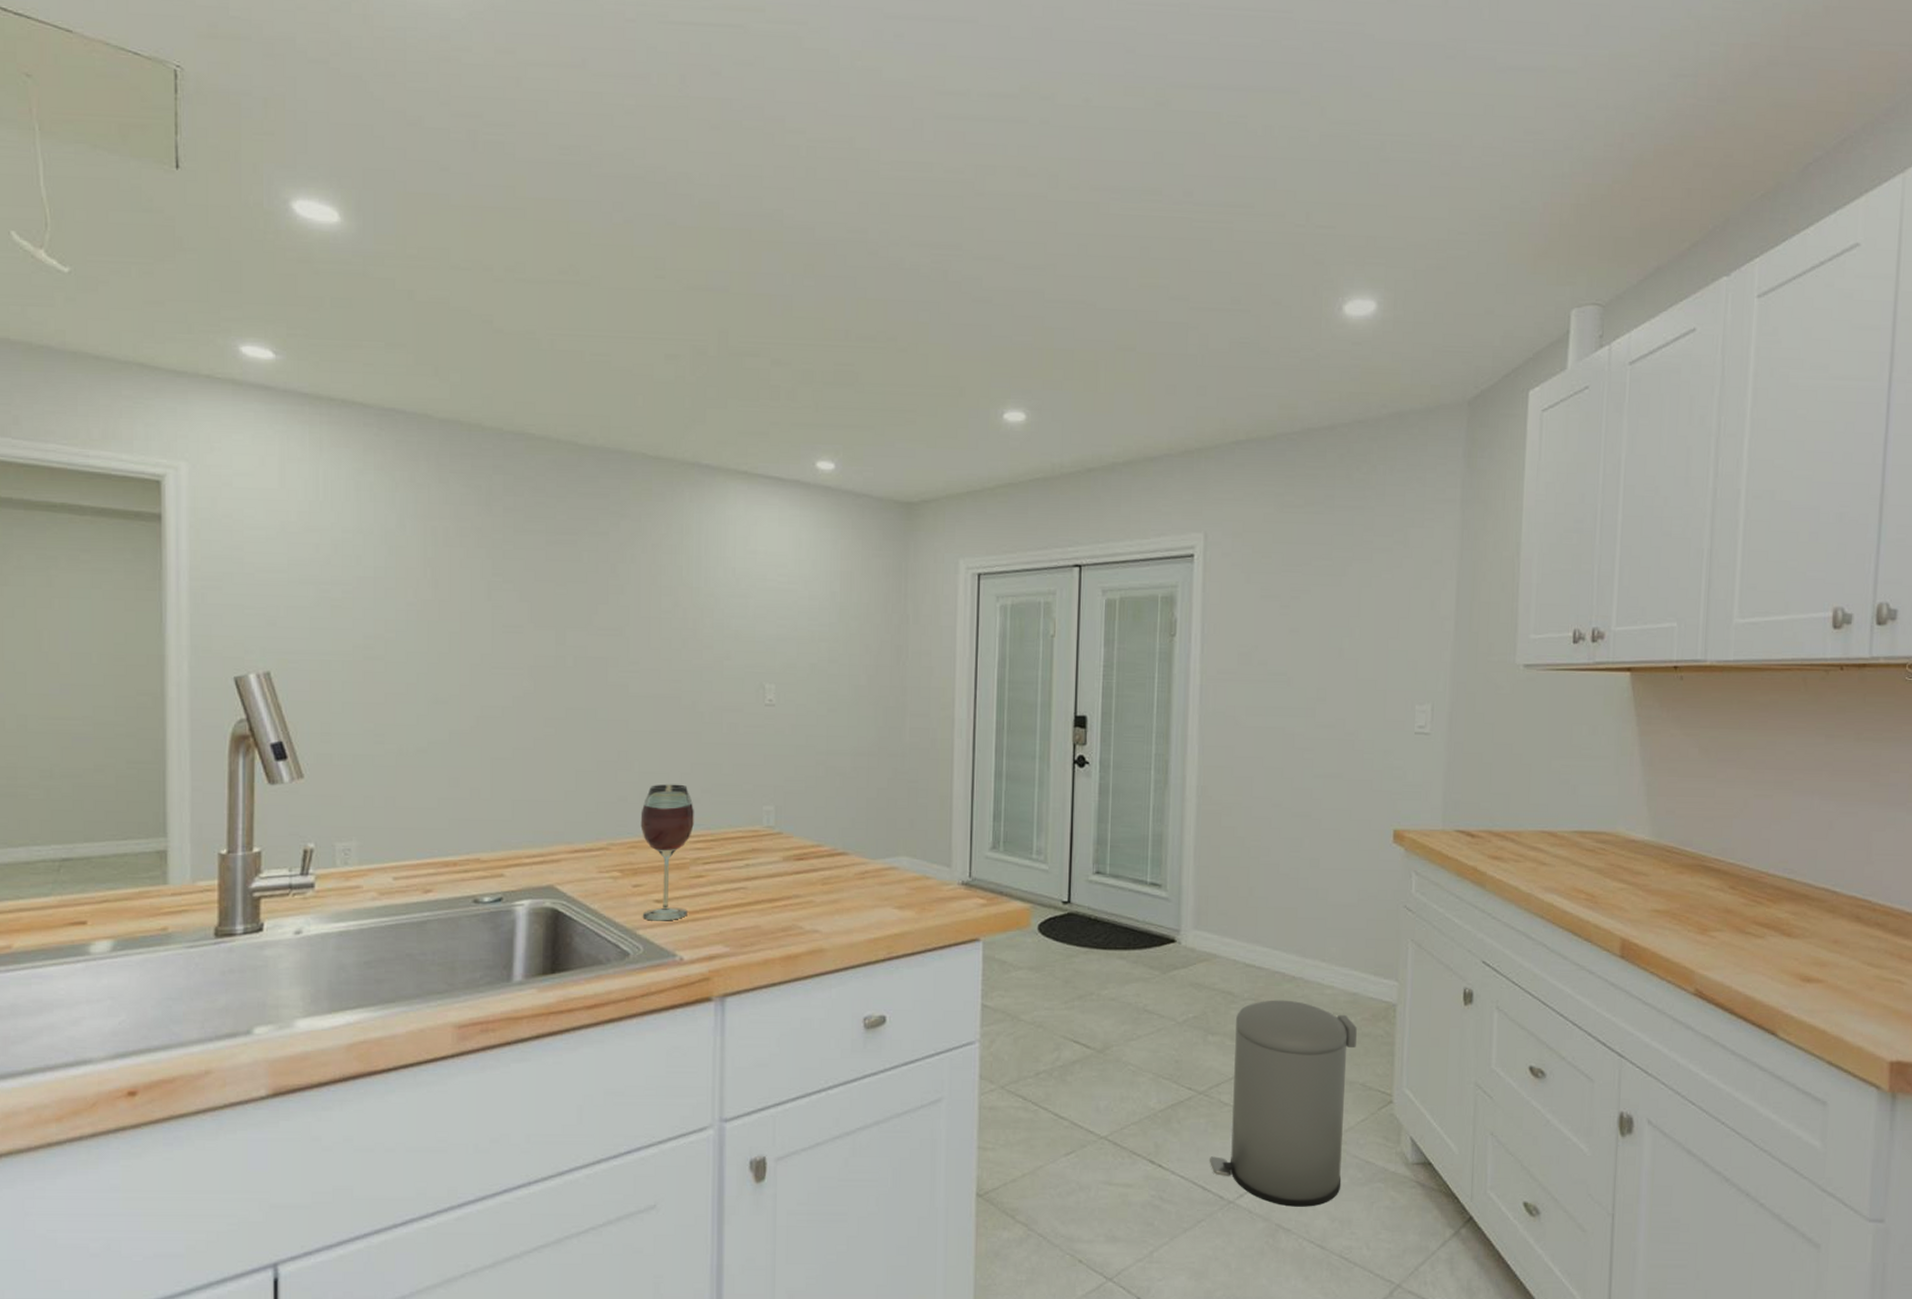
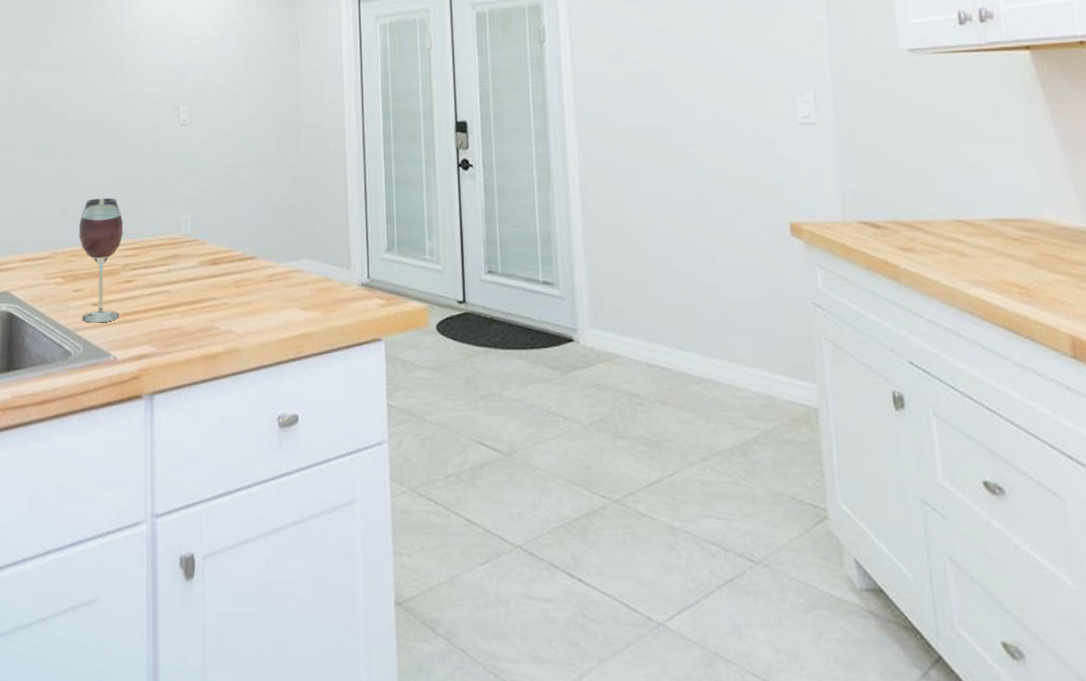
pedal bin: present [1210,1000,1357,1207] -> none [632,402,781,635]

